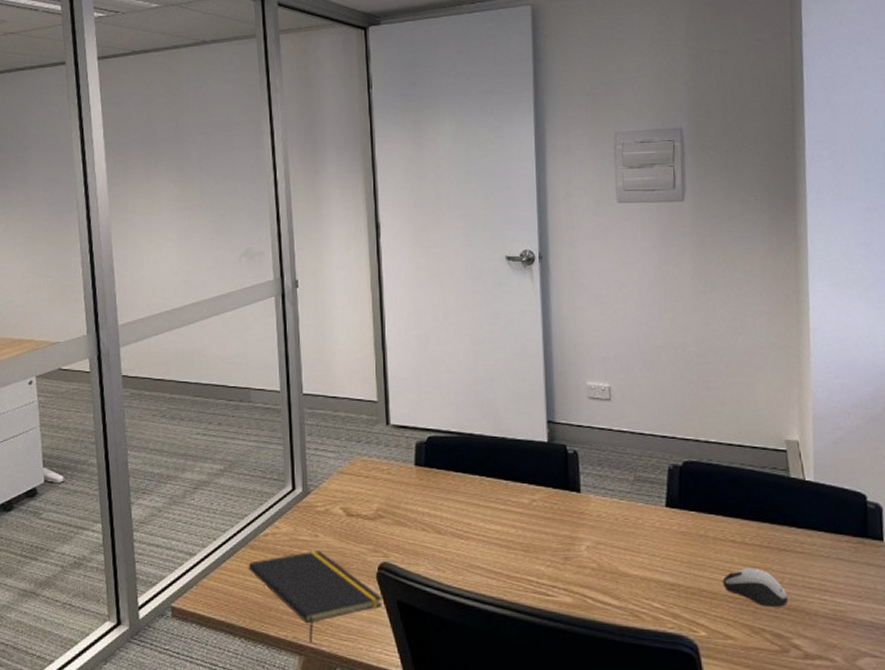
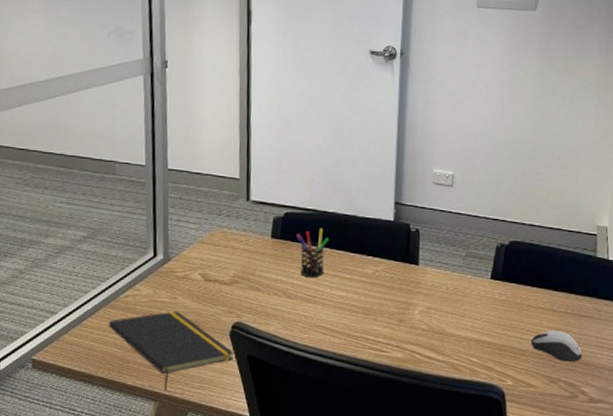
pen holder: none [442,453,478,510] -> present [296,228,329,278]

